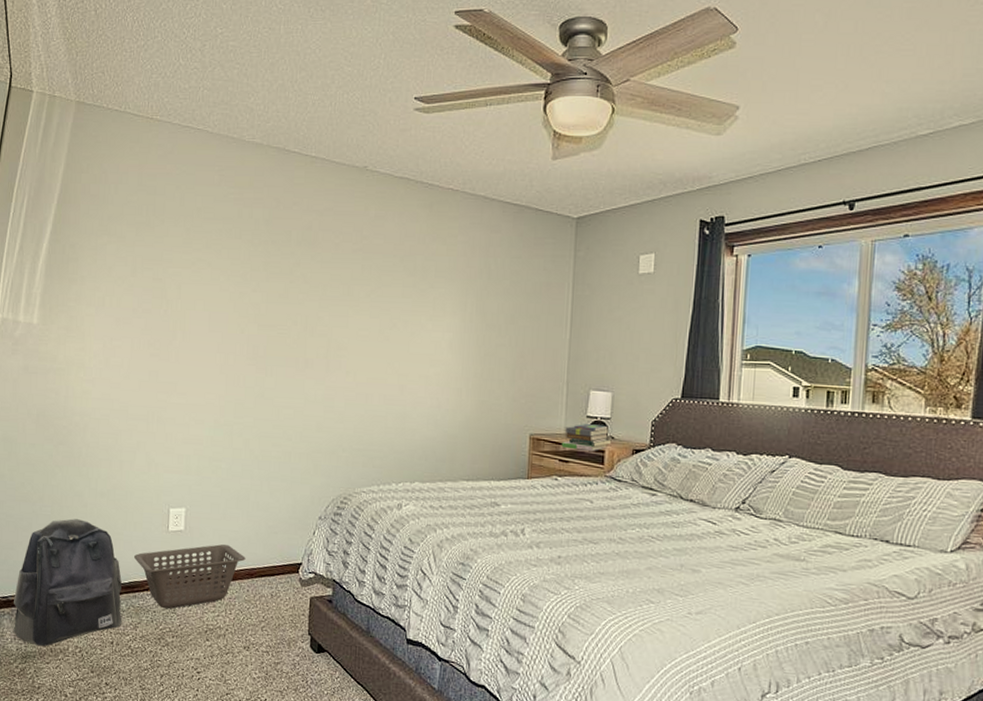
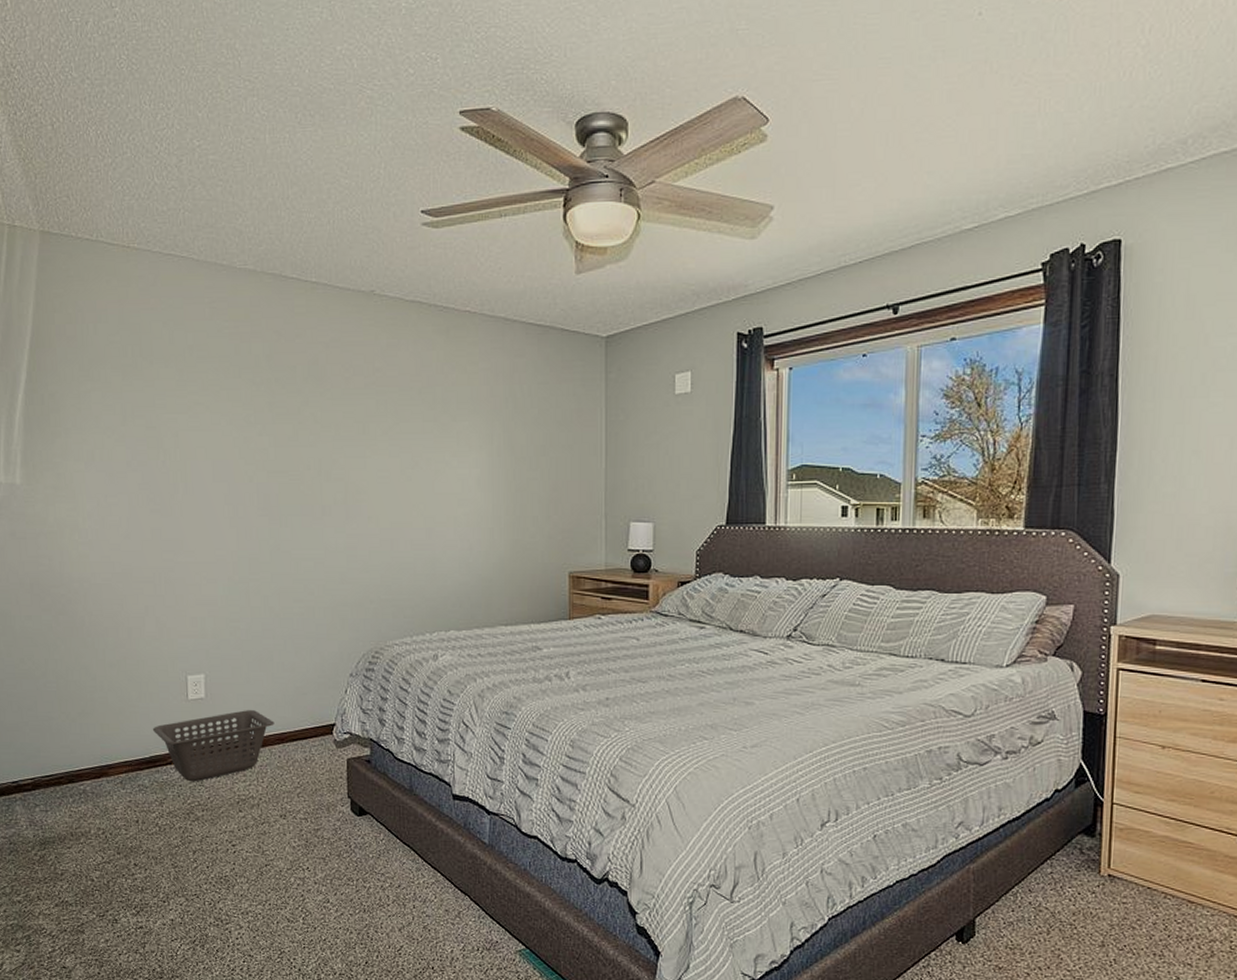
backpack: present [14,519,123,646] -> none [25,693,147,830]
books: present [561,423,612,451] -> none [602,557,656,586]

